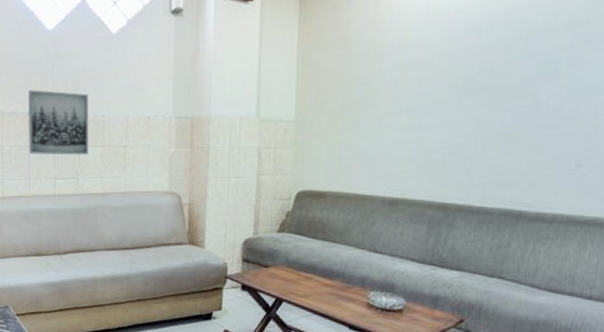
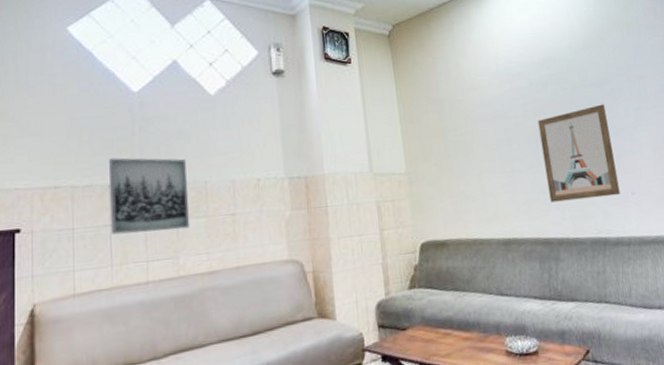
wall art: none [459,52,572,166] -> present [537,104,620,203]

